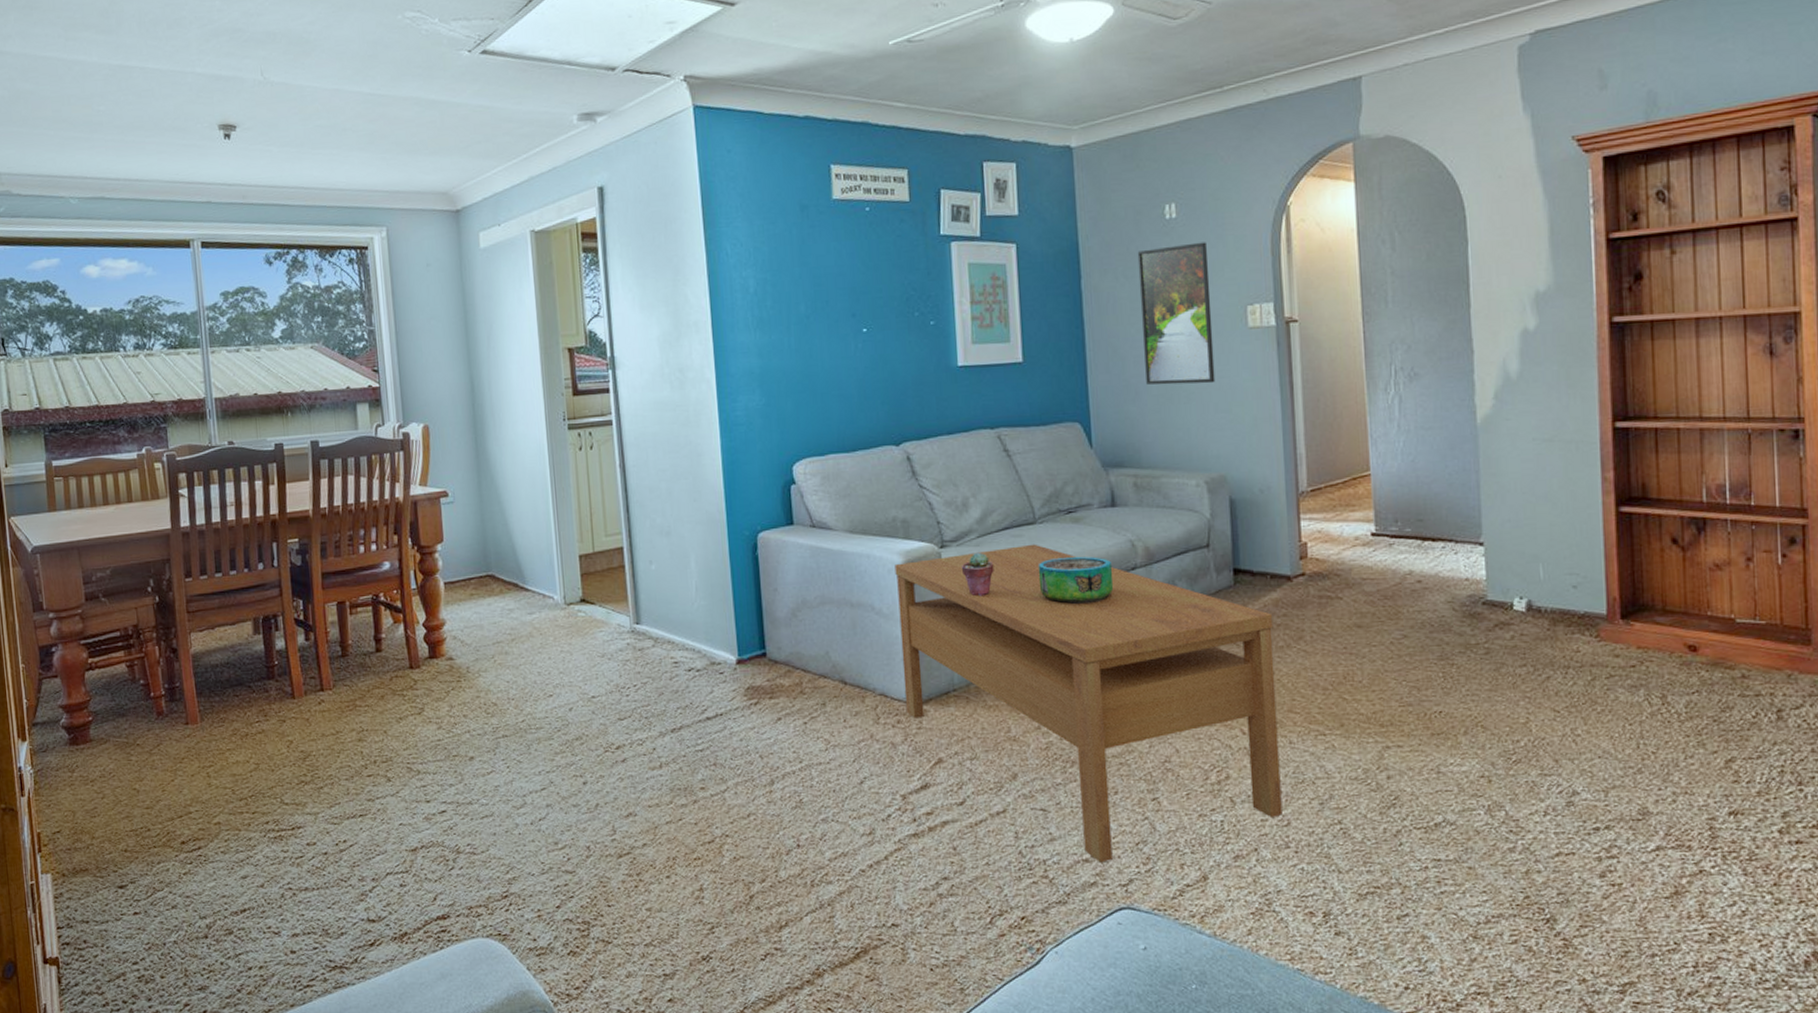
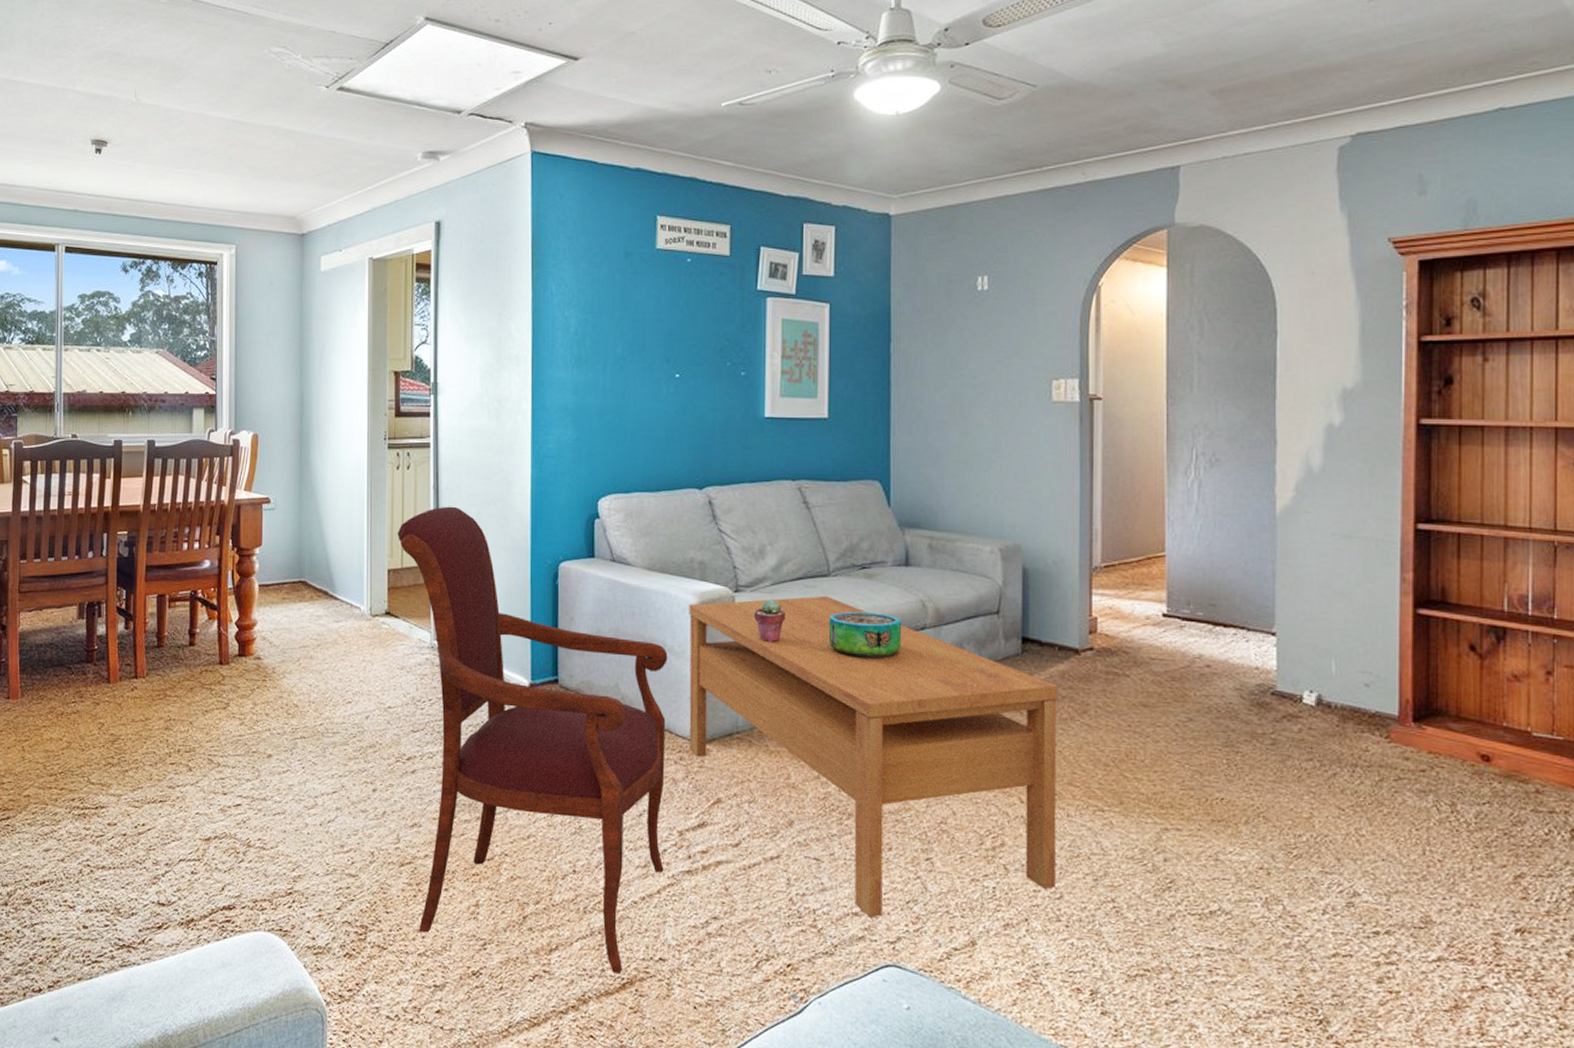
armchair: none [585,484,890,944] -> present [397,506,668,974]
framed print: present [1137,242,1216,385] -> none [947,315,1017,453]

